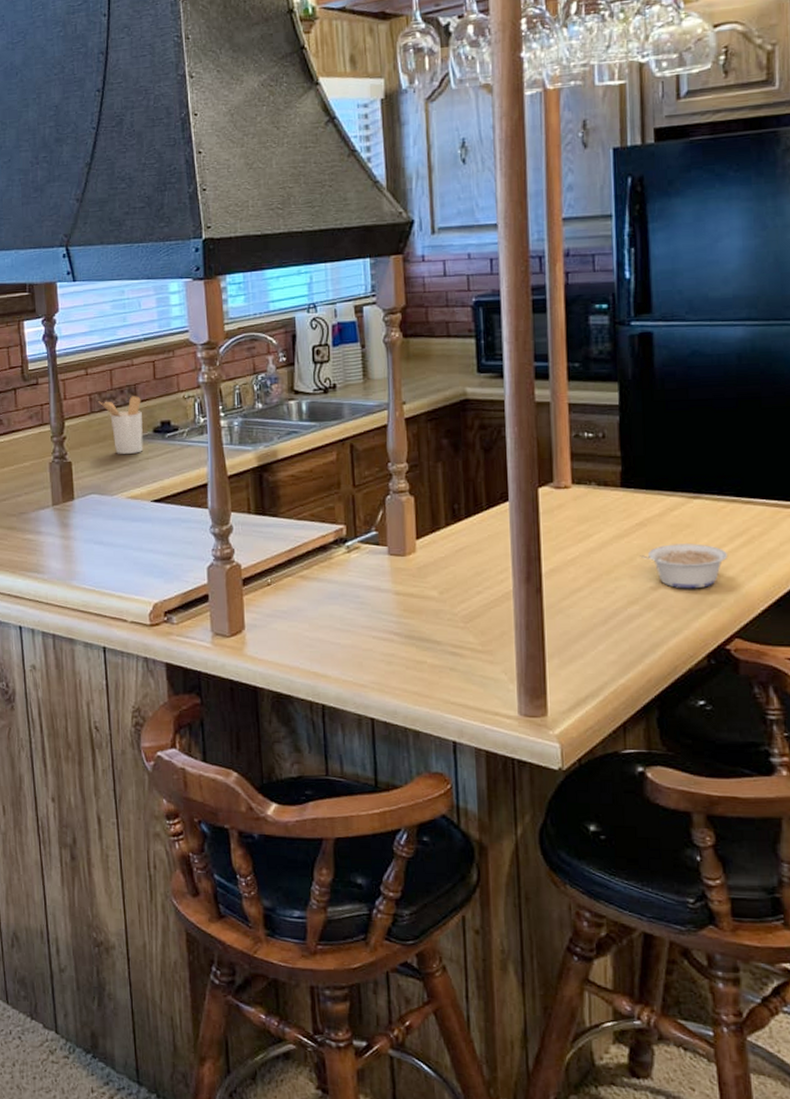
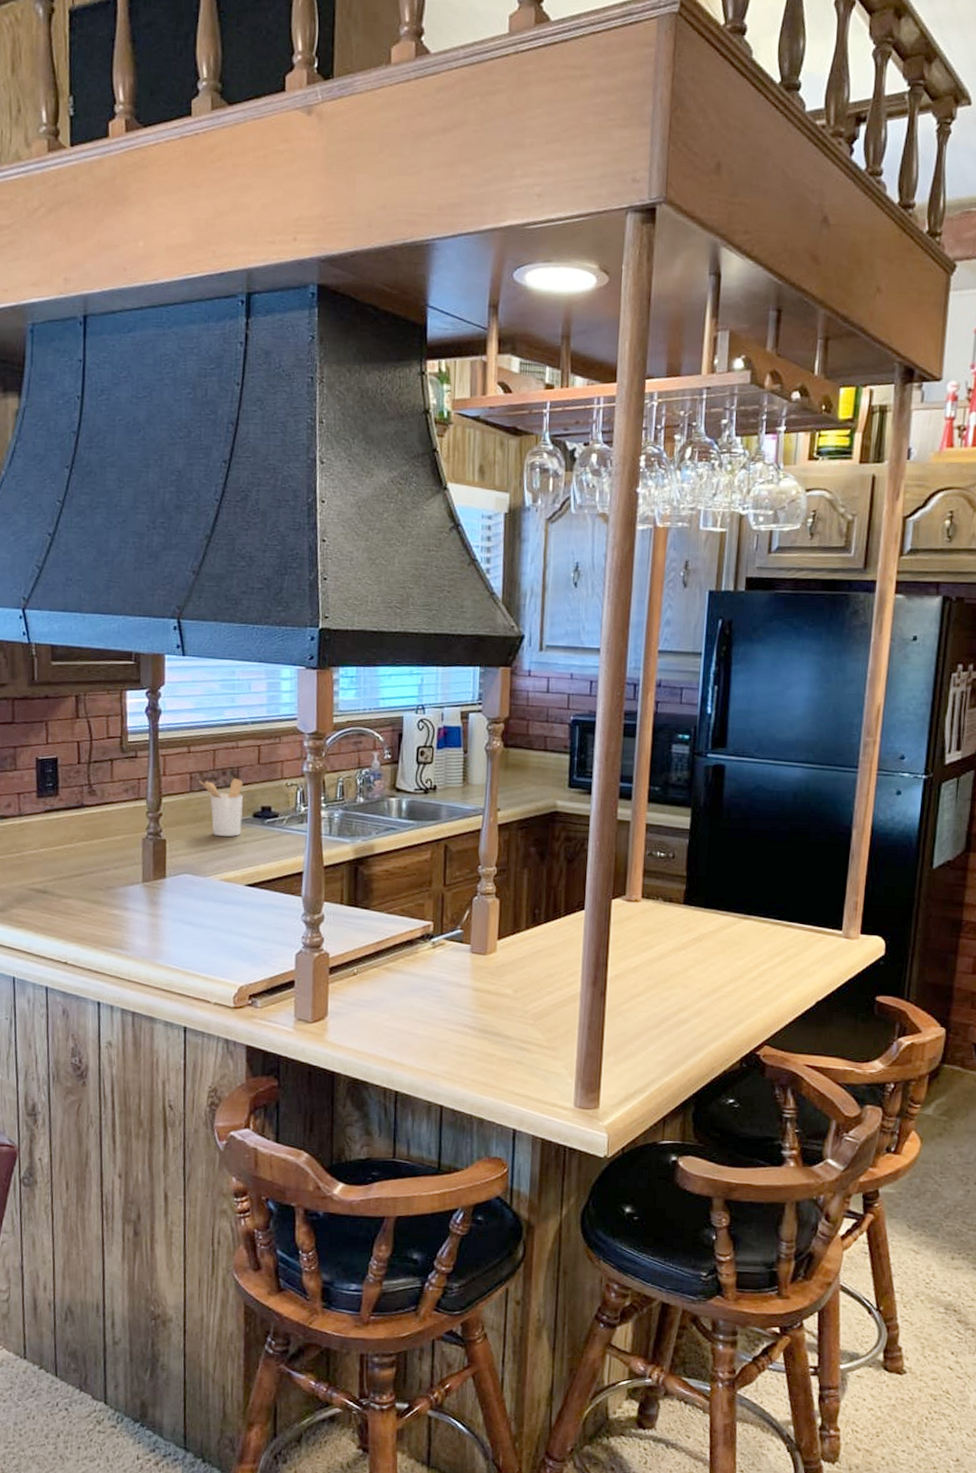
legume: present [640,544,729,589] -> none [693,958,767,1000]

